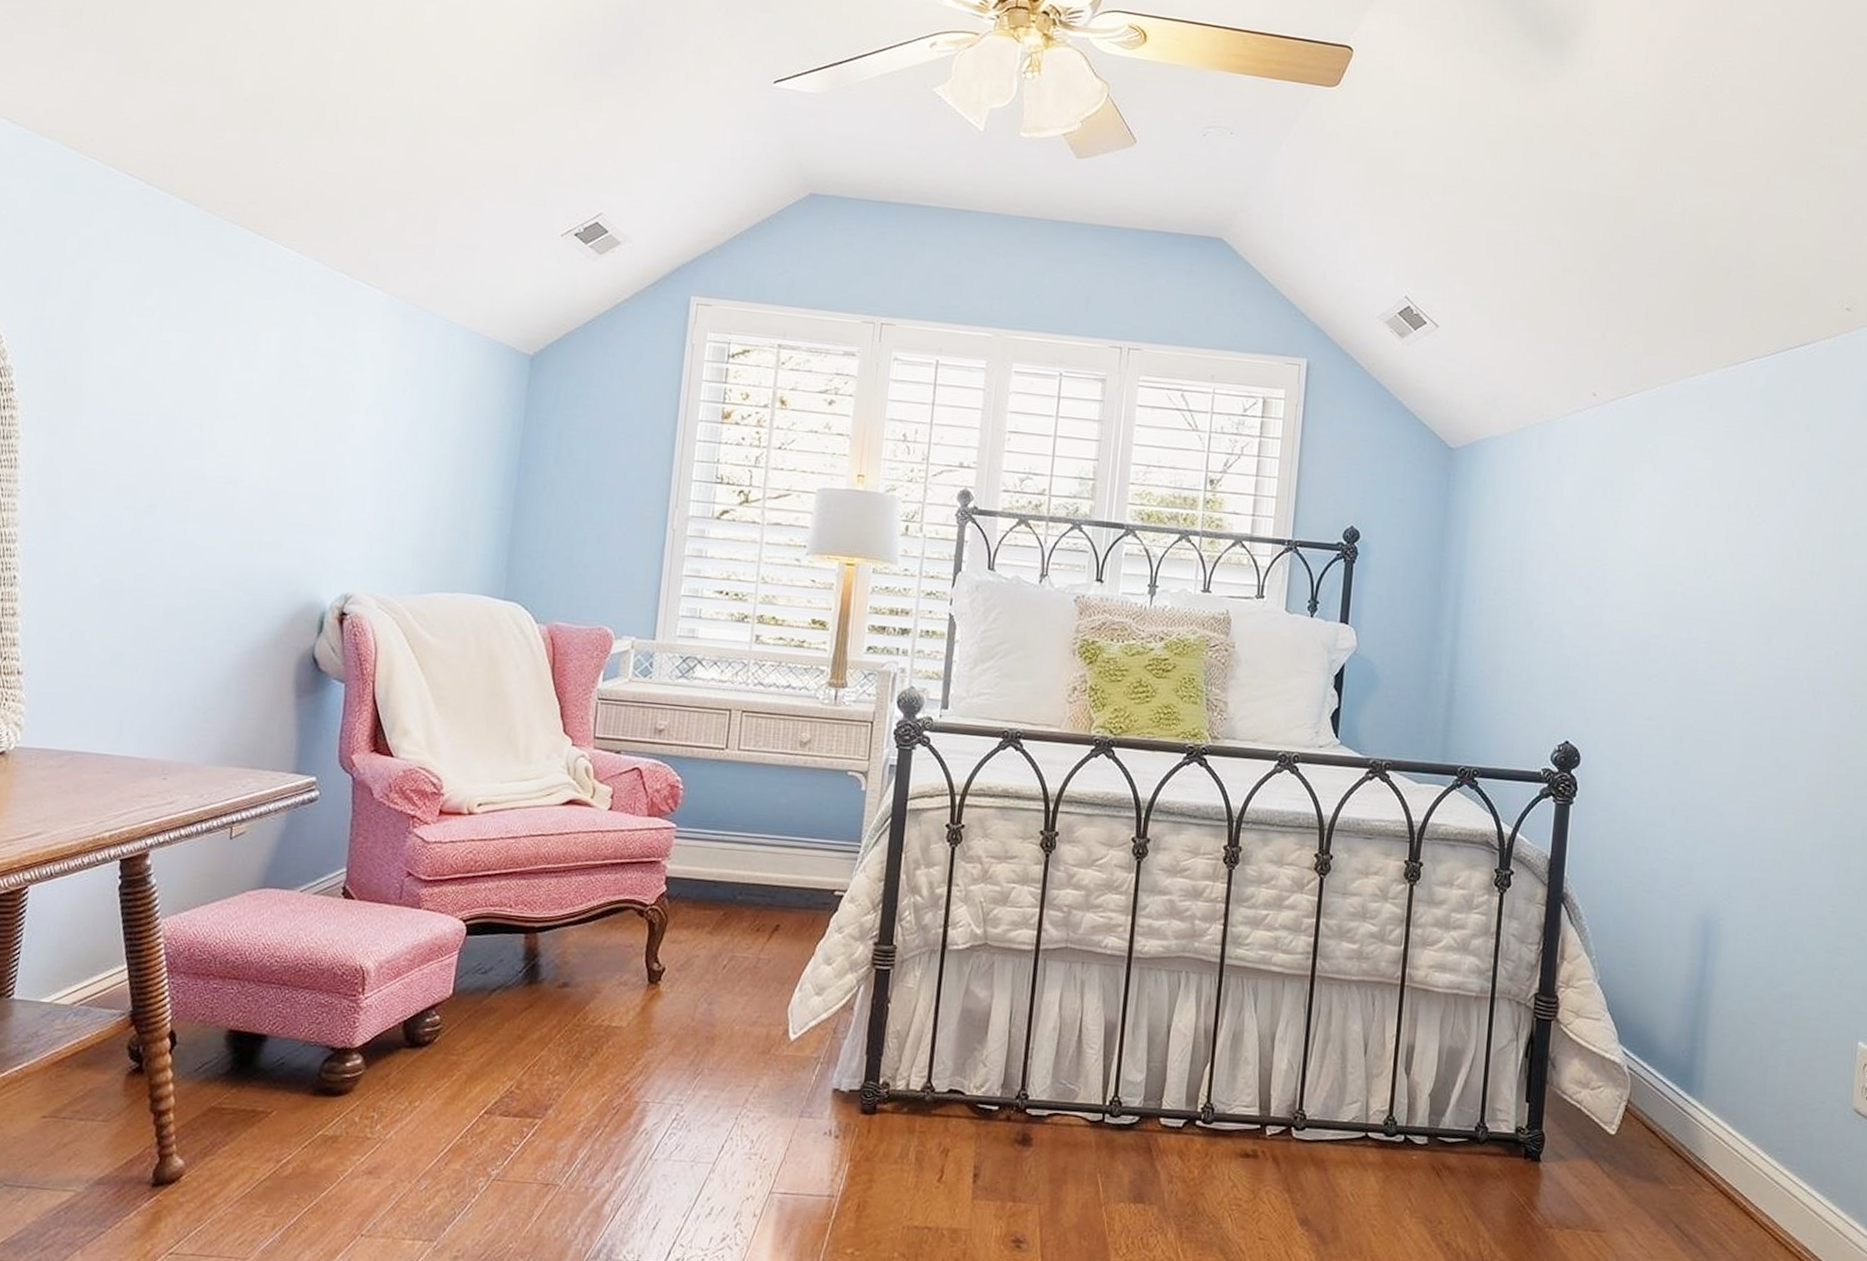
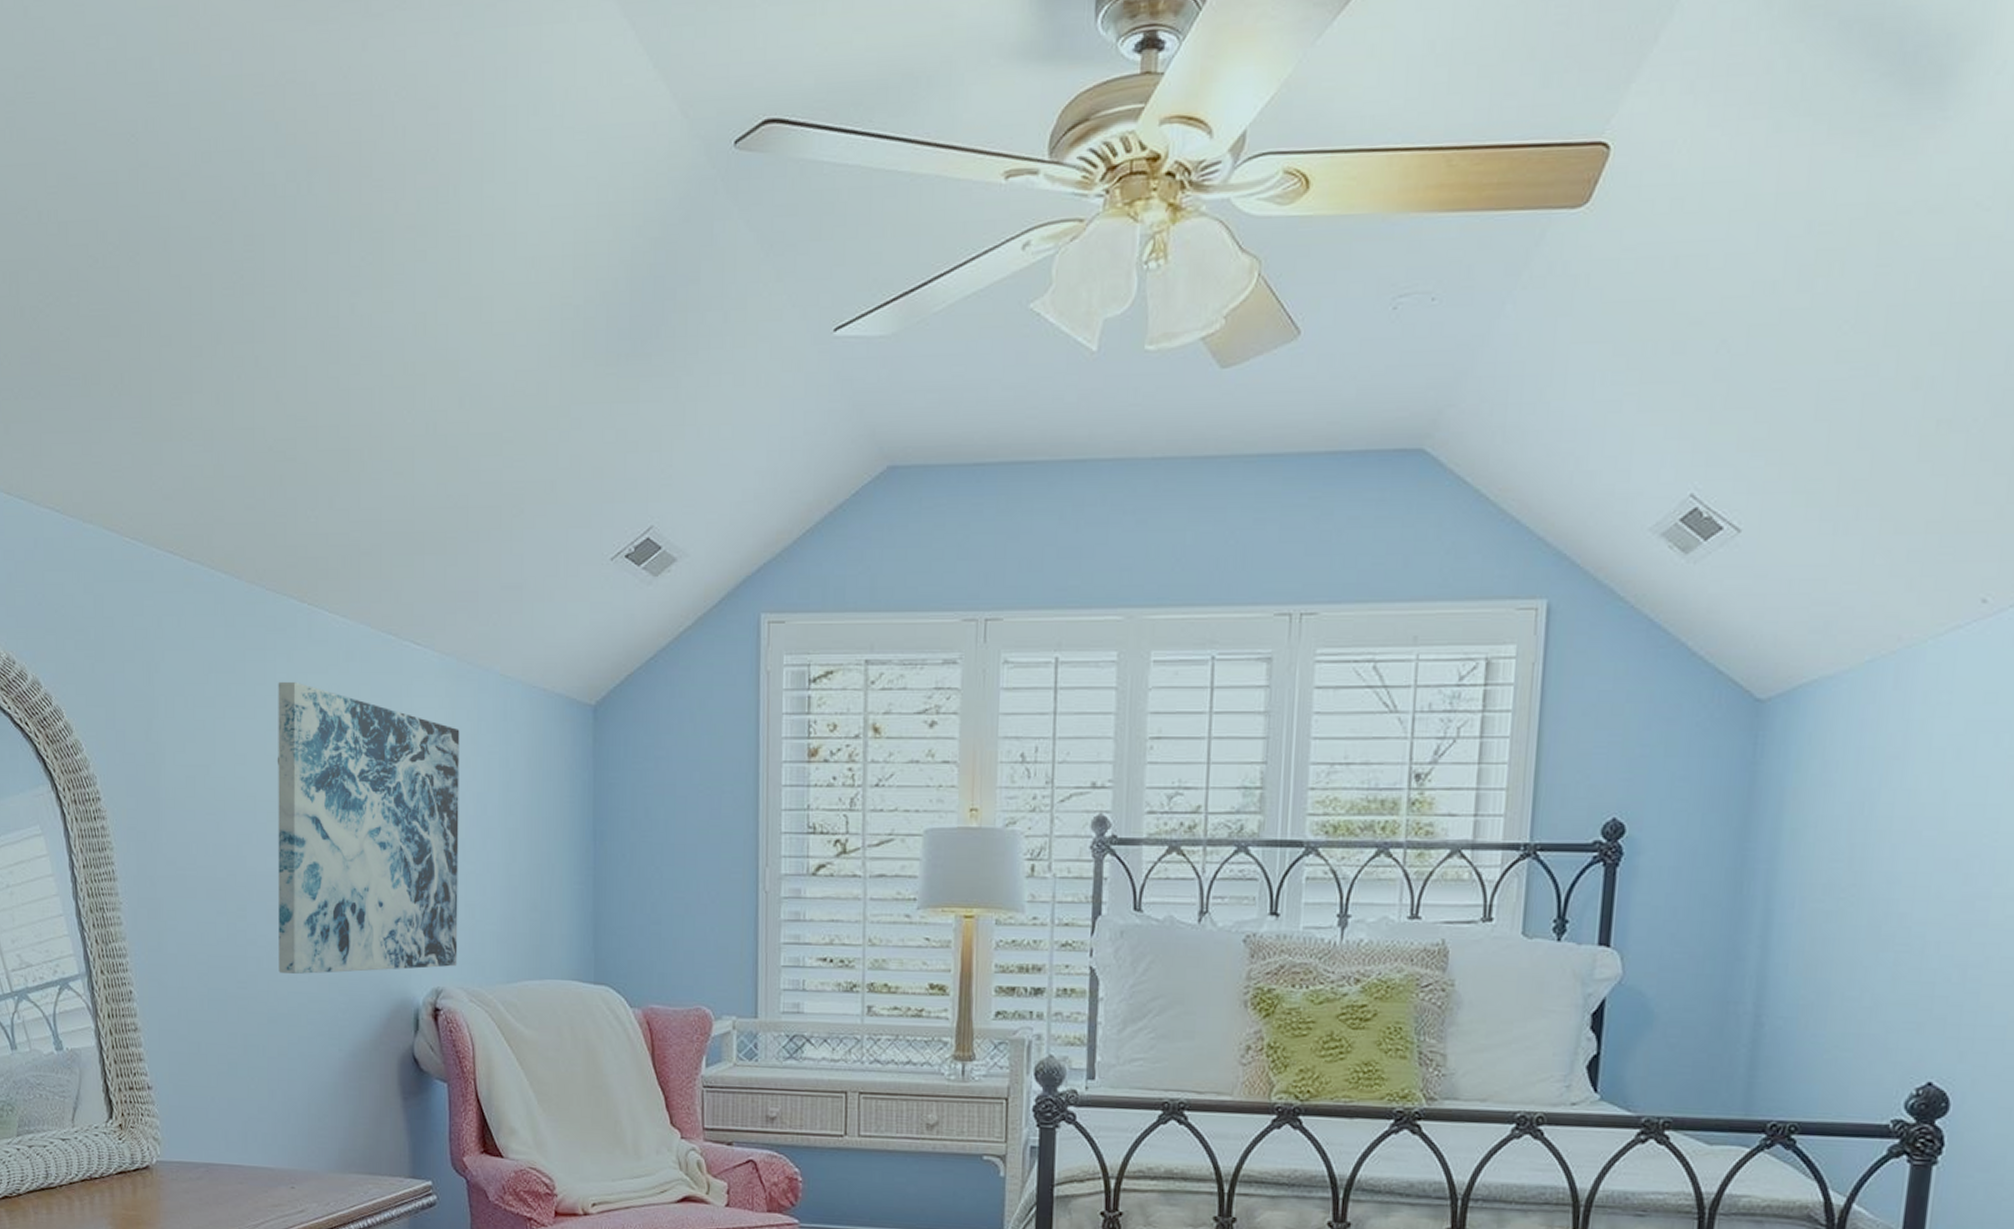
wall art: none [182,302,400,575] -> present [277,681,460,974]

